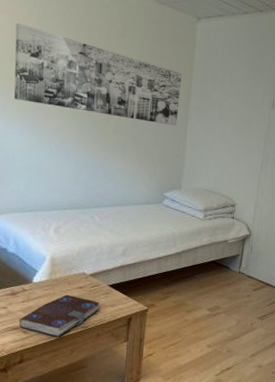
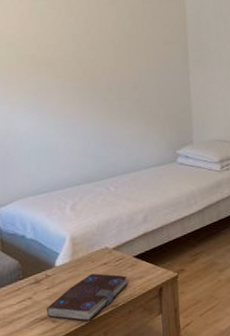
wall art: present [14,23,183,126] -> none [8,10,179,84]

